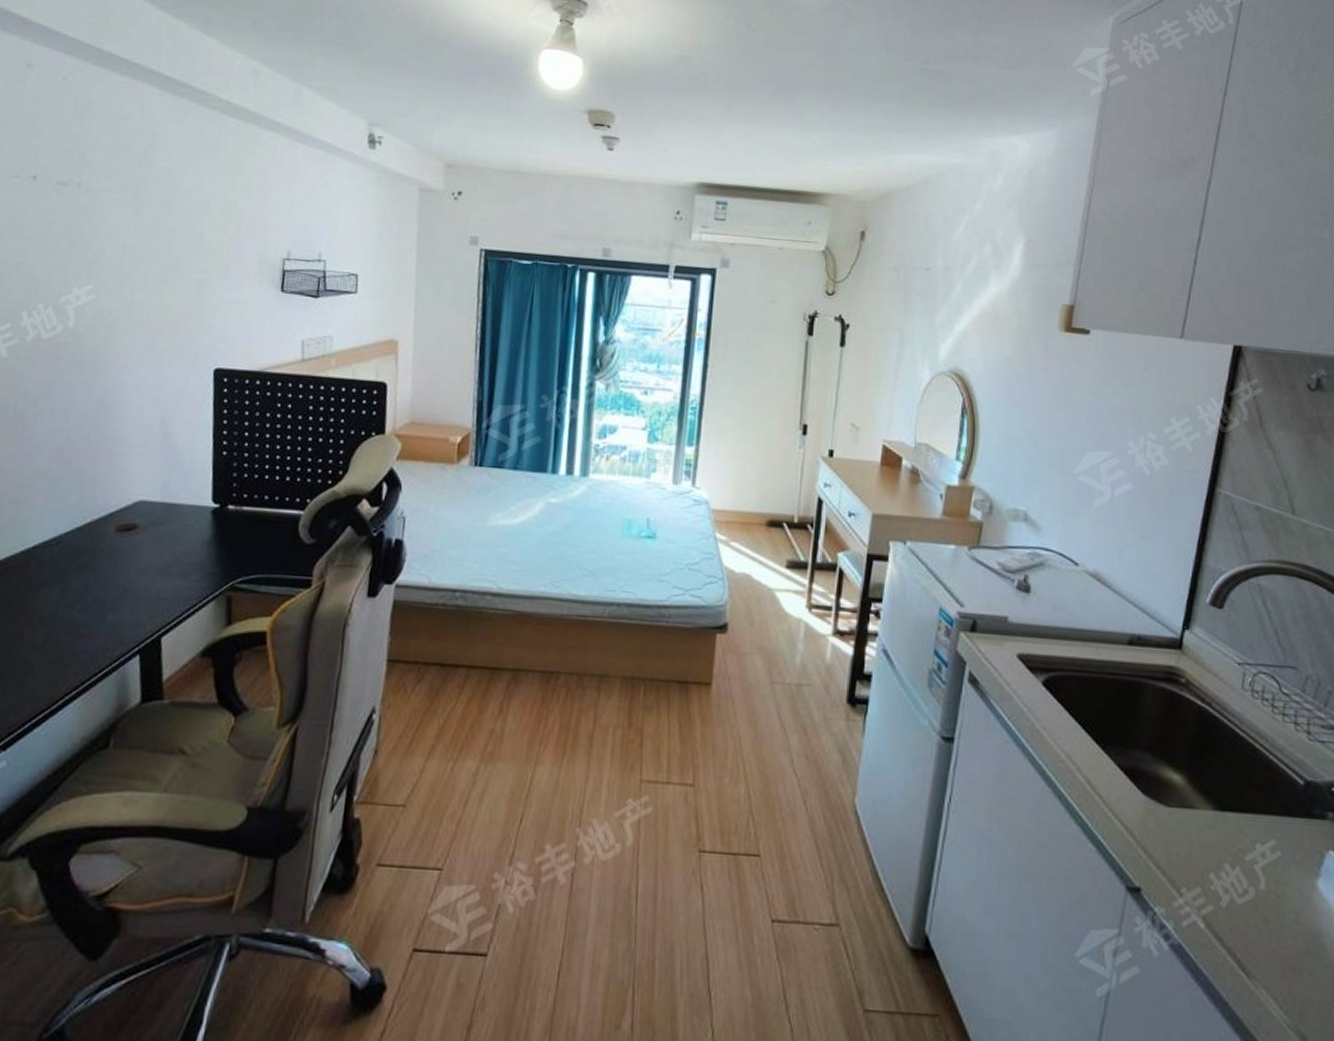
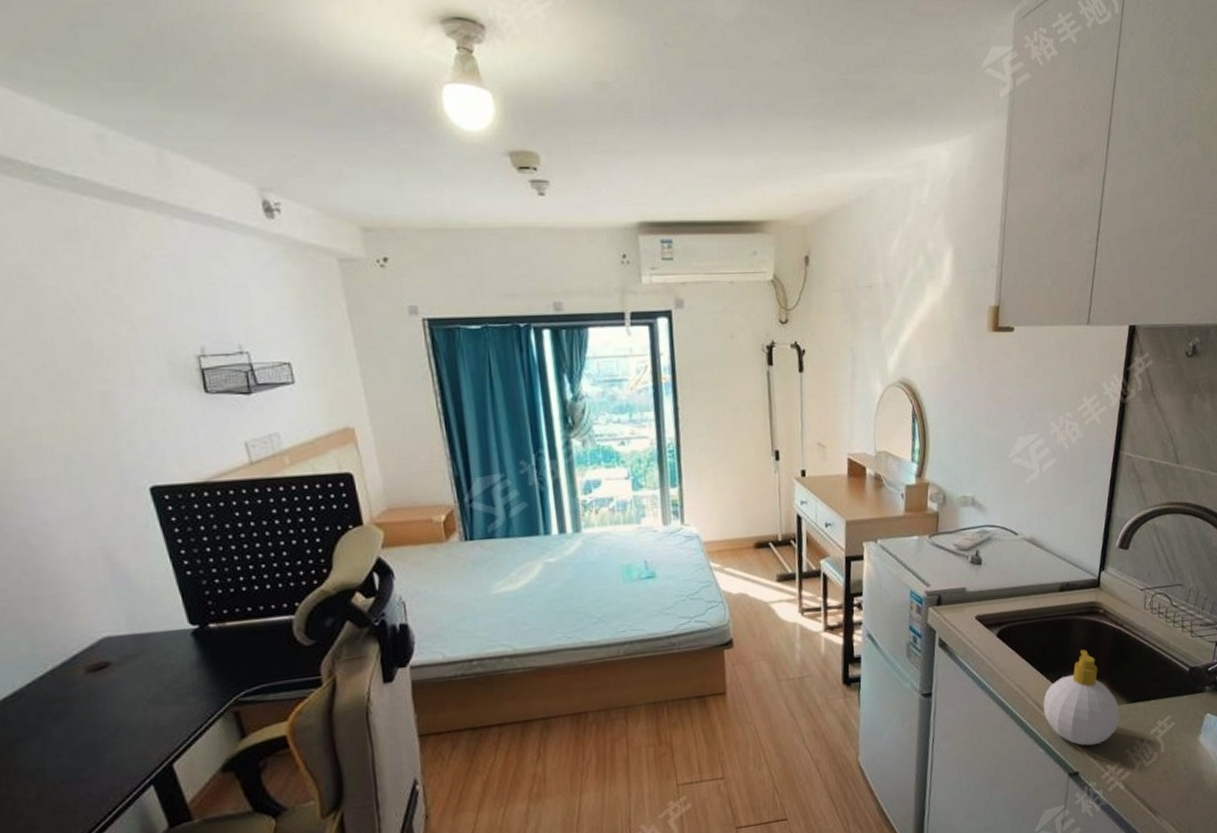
soap bottle: none [1097,725,1202,856] -> present [1043,650,1119,746]

